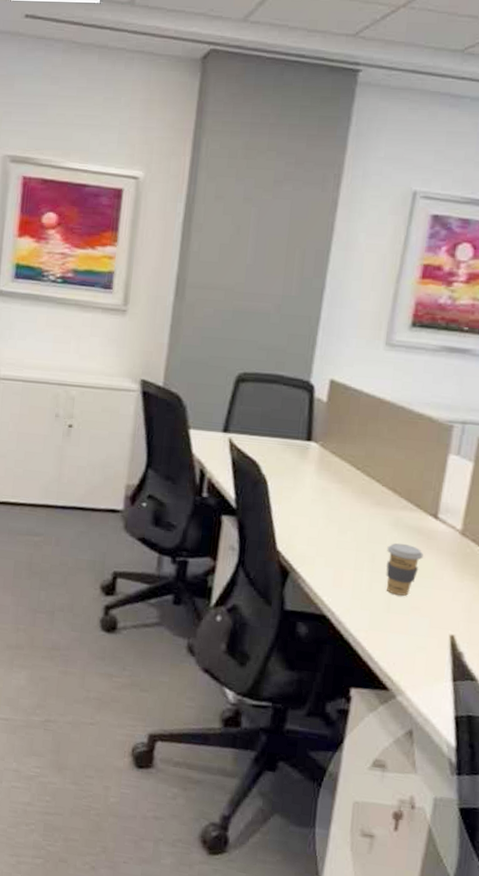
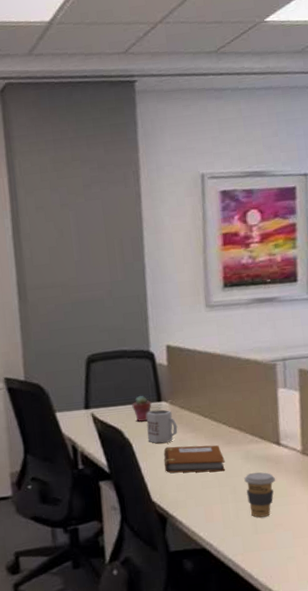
potted succulent: none [276,429,300,459] -> present [132,395,152,422]
mug: none [286,448,324,489] -> present [146,409,178,444]
notebook: none [299,493,370,534] -> present [163,445,225,473]

